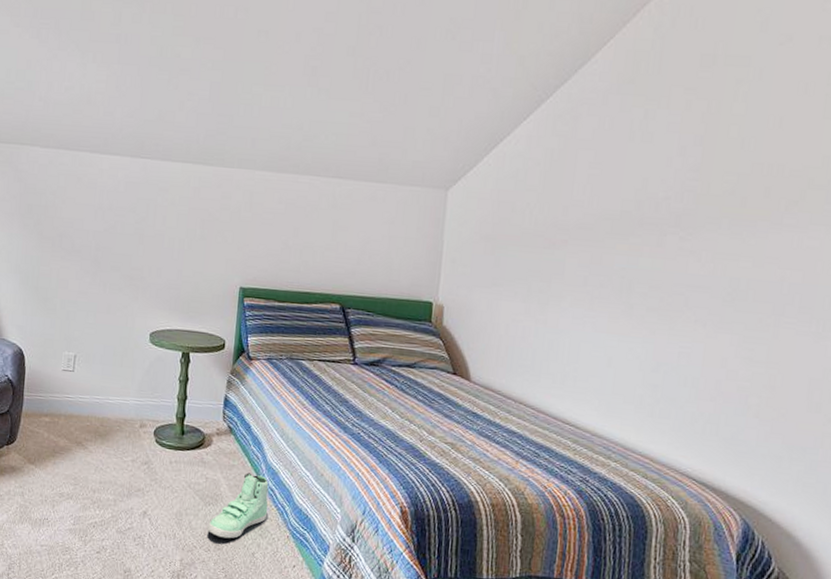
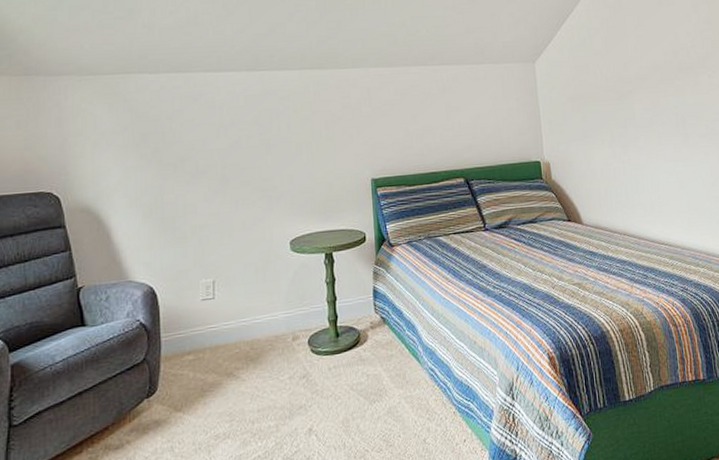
sneaker: present [208,473,269,539] -> none [376,358,432,433]

